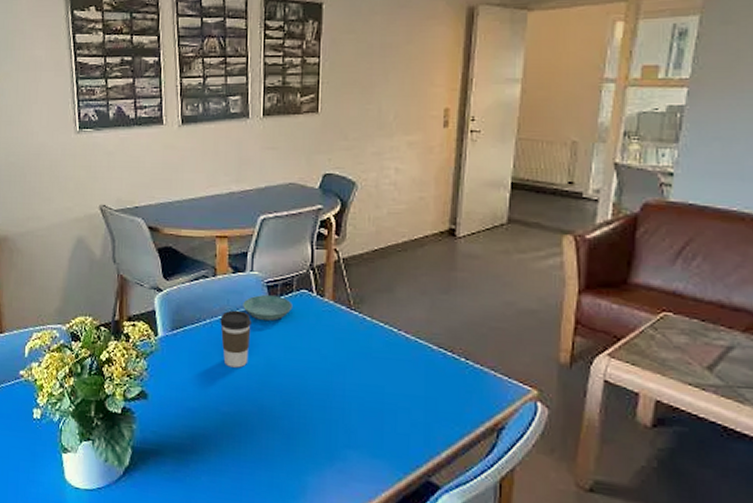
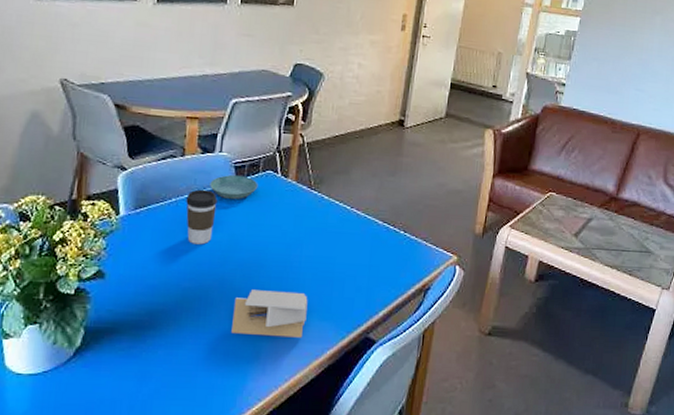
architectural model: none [274,418,356,476] -> present [231,290,308,338]

